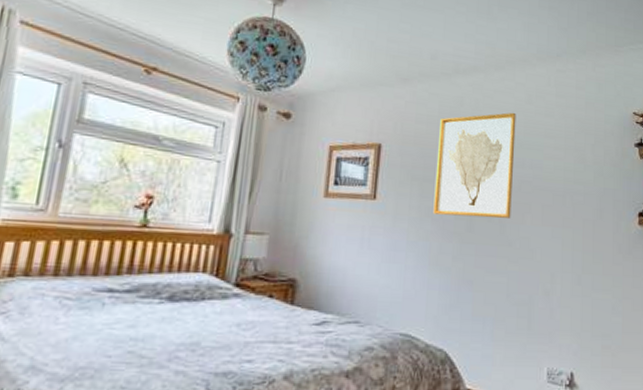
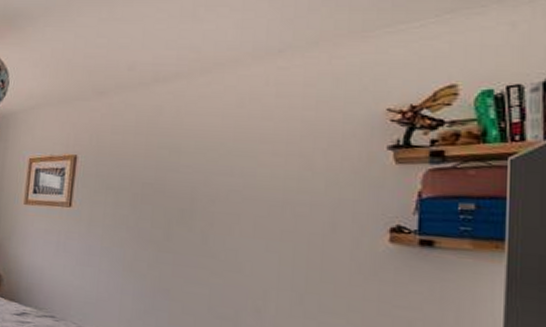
wall art: present [433,112,516,219] -> none [128,117,225,229]

